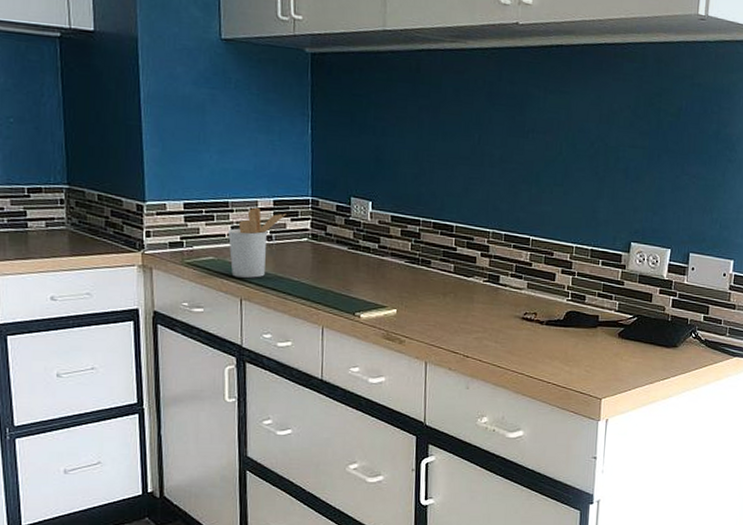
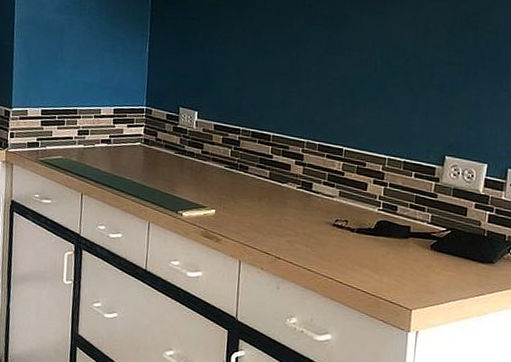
utensil holder: present [228,207,286,278] -> none [75,114,124,176]

